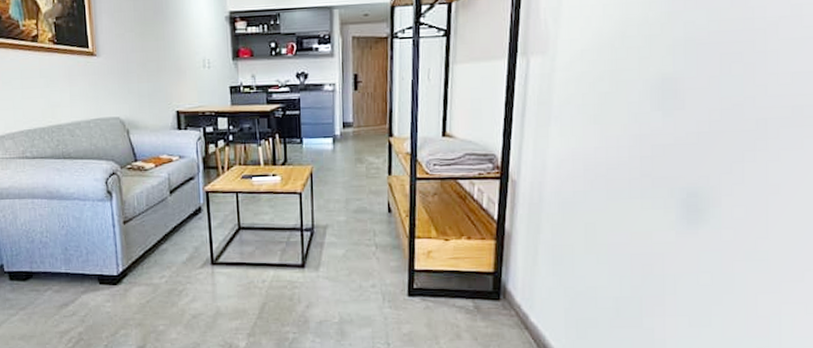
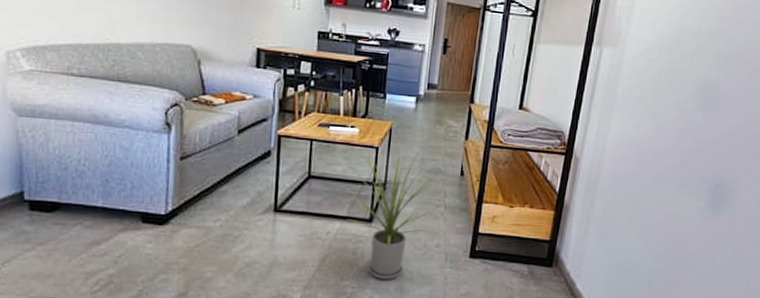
house plant: none [277,194,370,324] -> present [346,151,442,281]

